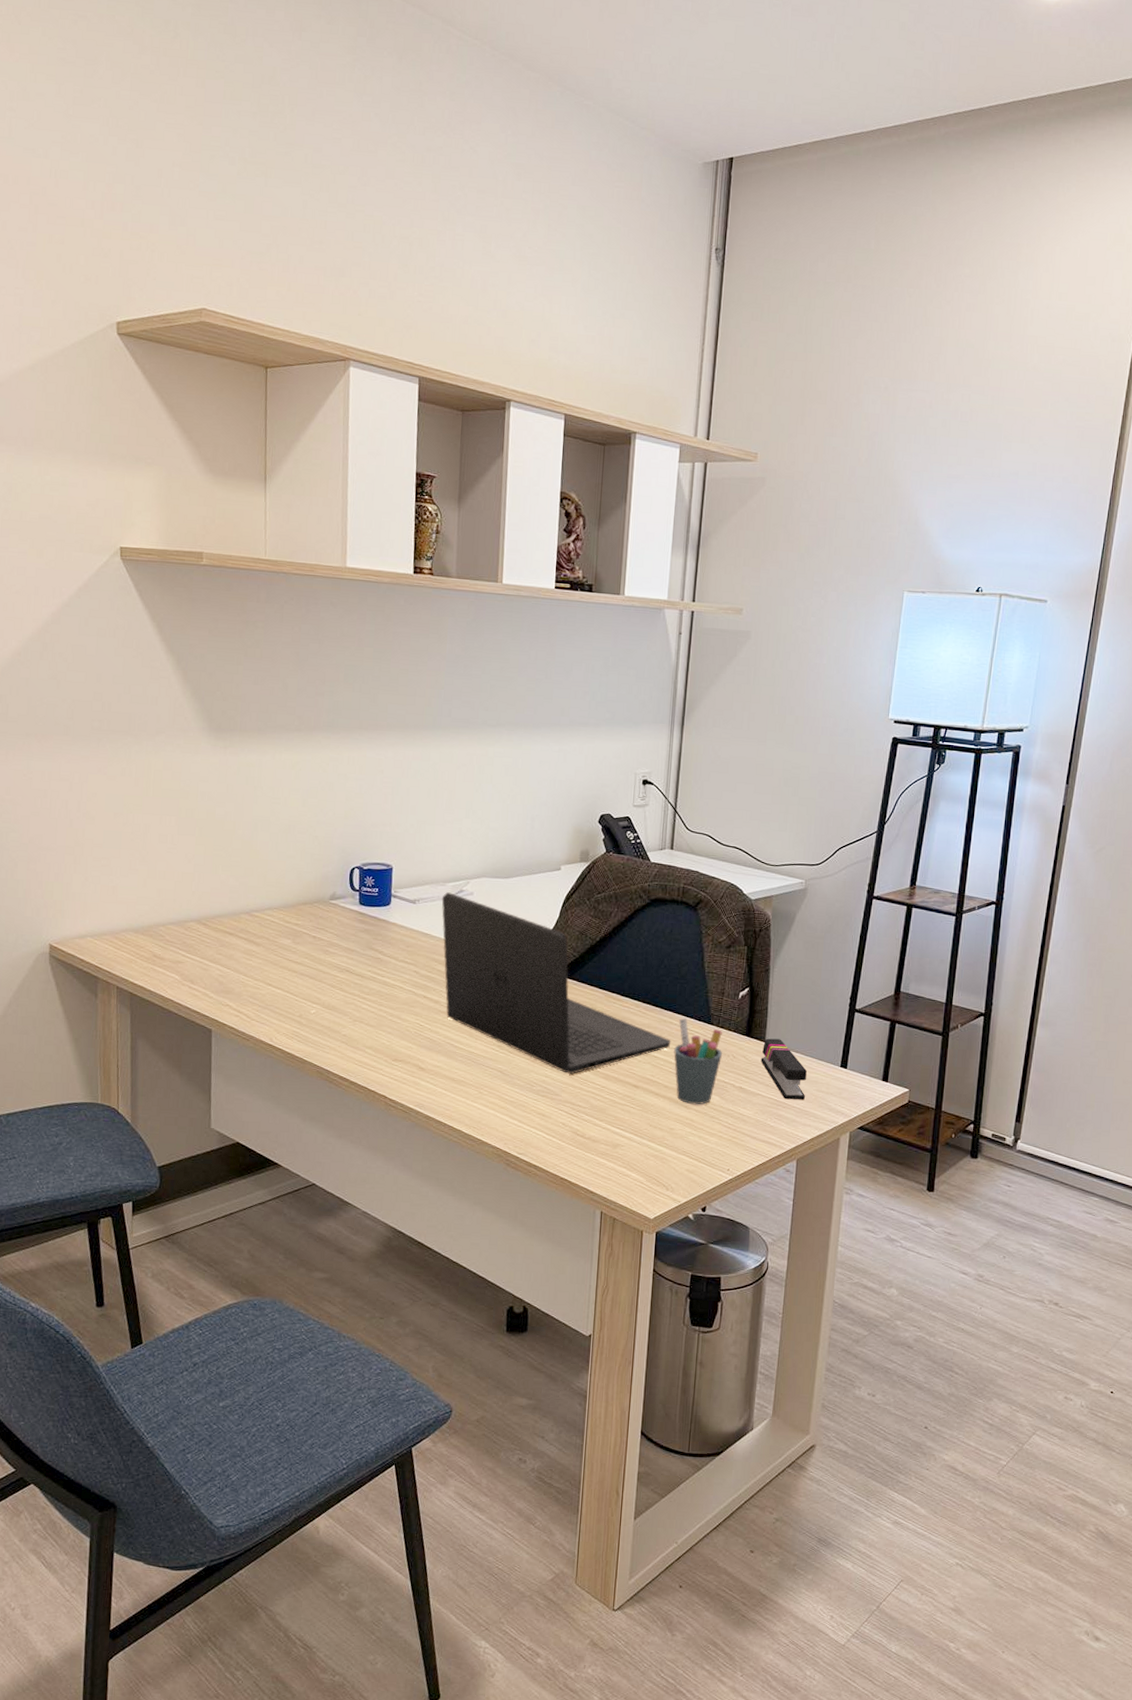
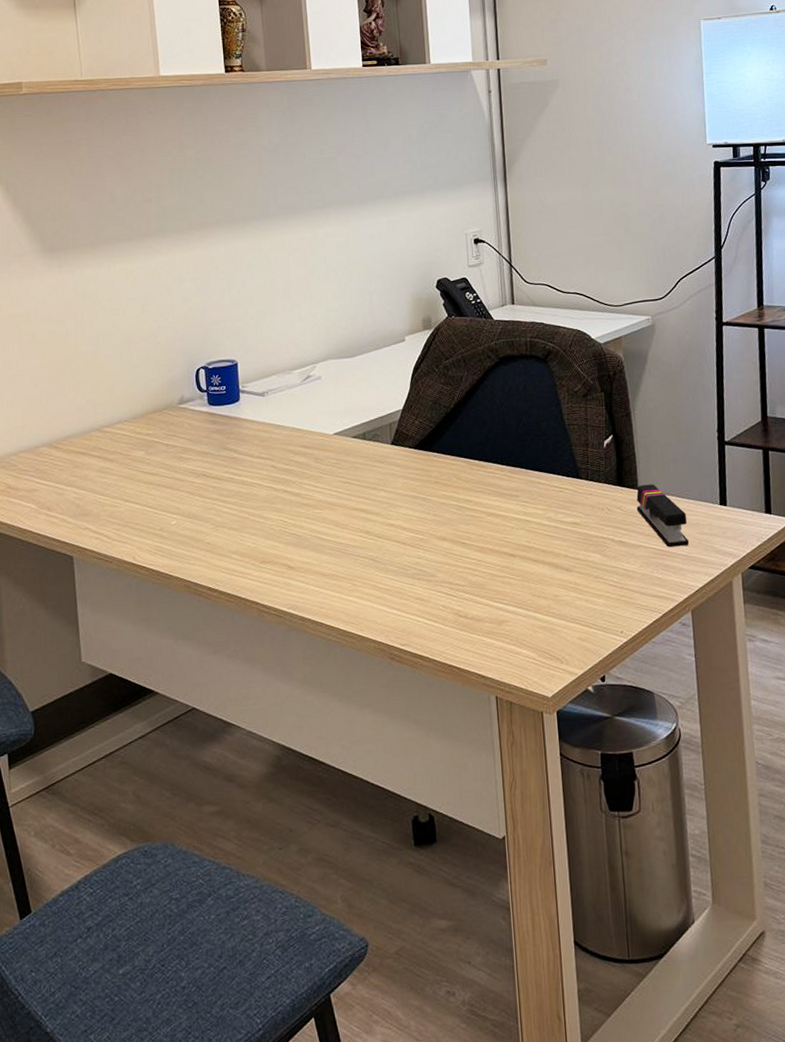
laptop: present [441,891,671,1075] -> none [290,378,542,552]
pen holder: present [674,1018,723,1105] -> none [546,476,597,567]

